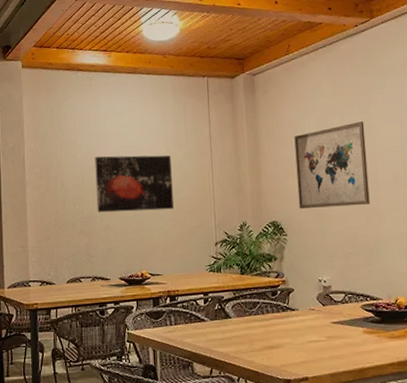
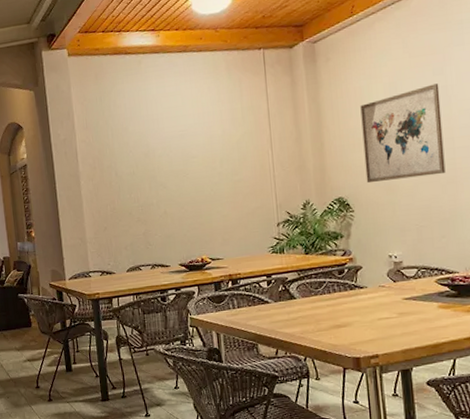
wall art: present [95,155,174,213] -> none [148,136,232,200]

